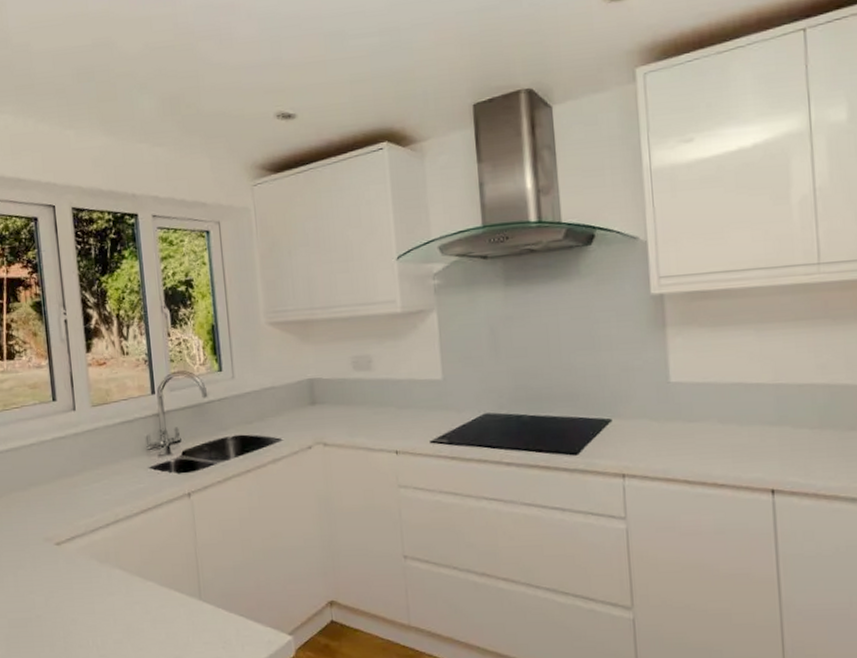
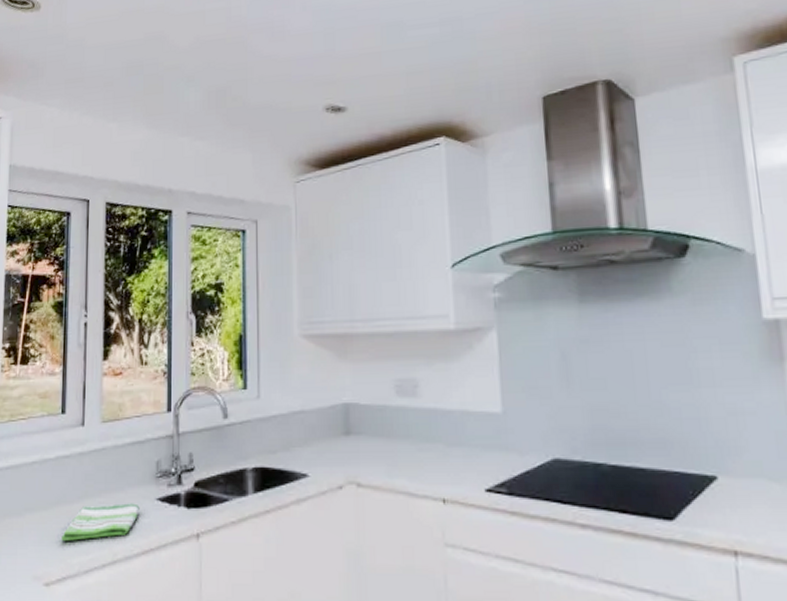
dish towel: none [66,472,135,508] -> present [61,503,140,541]

